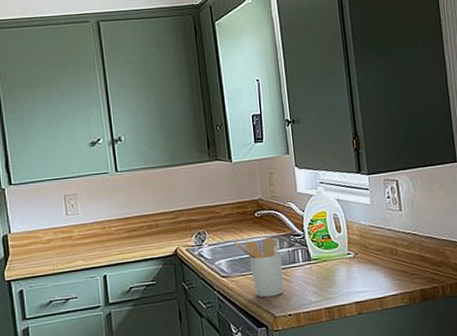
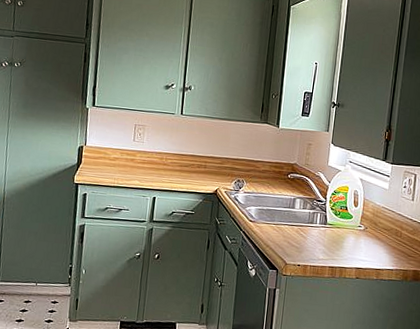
utensil holder: present [234,237,284,298] -> none [266,195,304,247]

